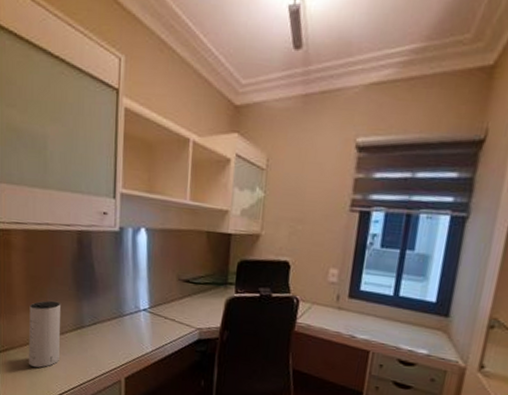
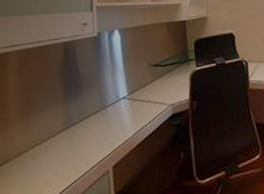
speaker: present [29,300,62,368] -> none [22,106,52,177]

